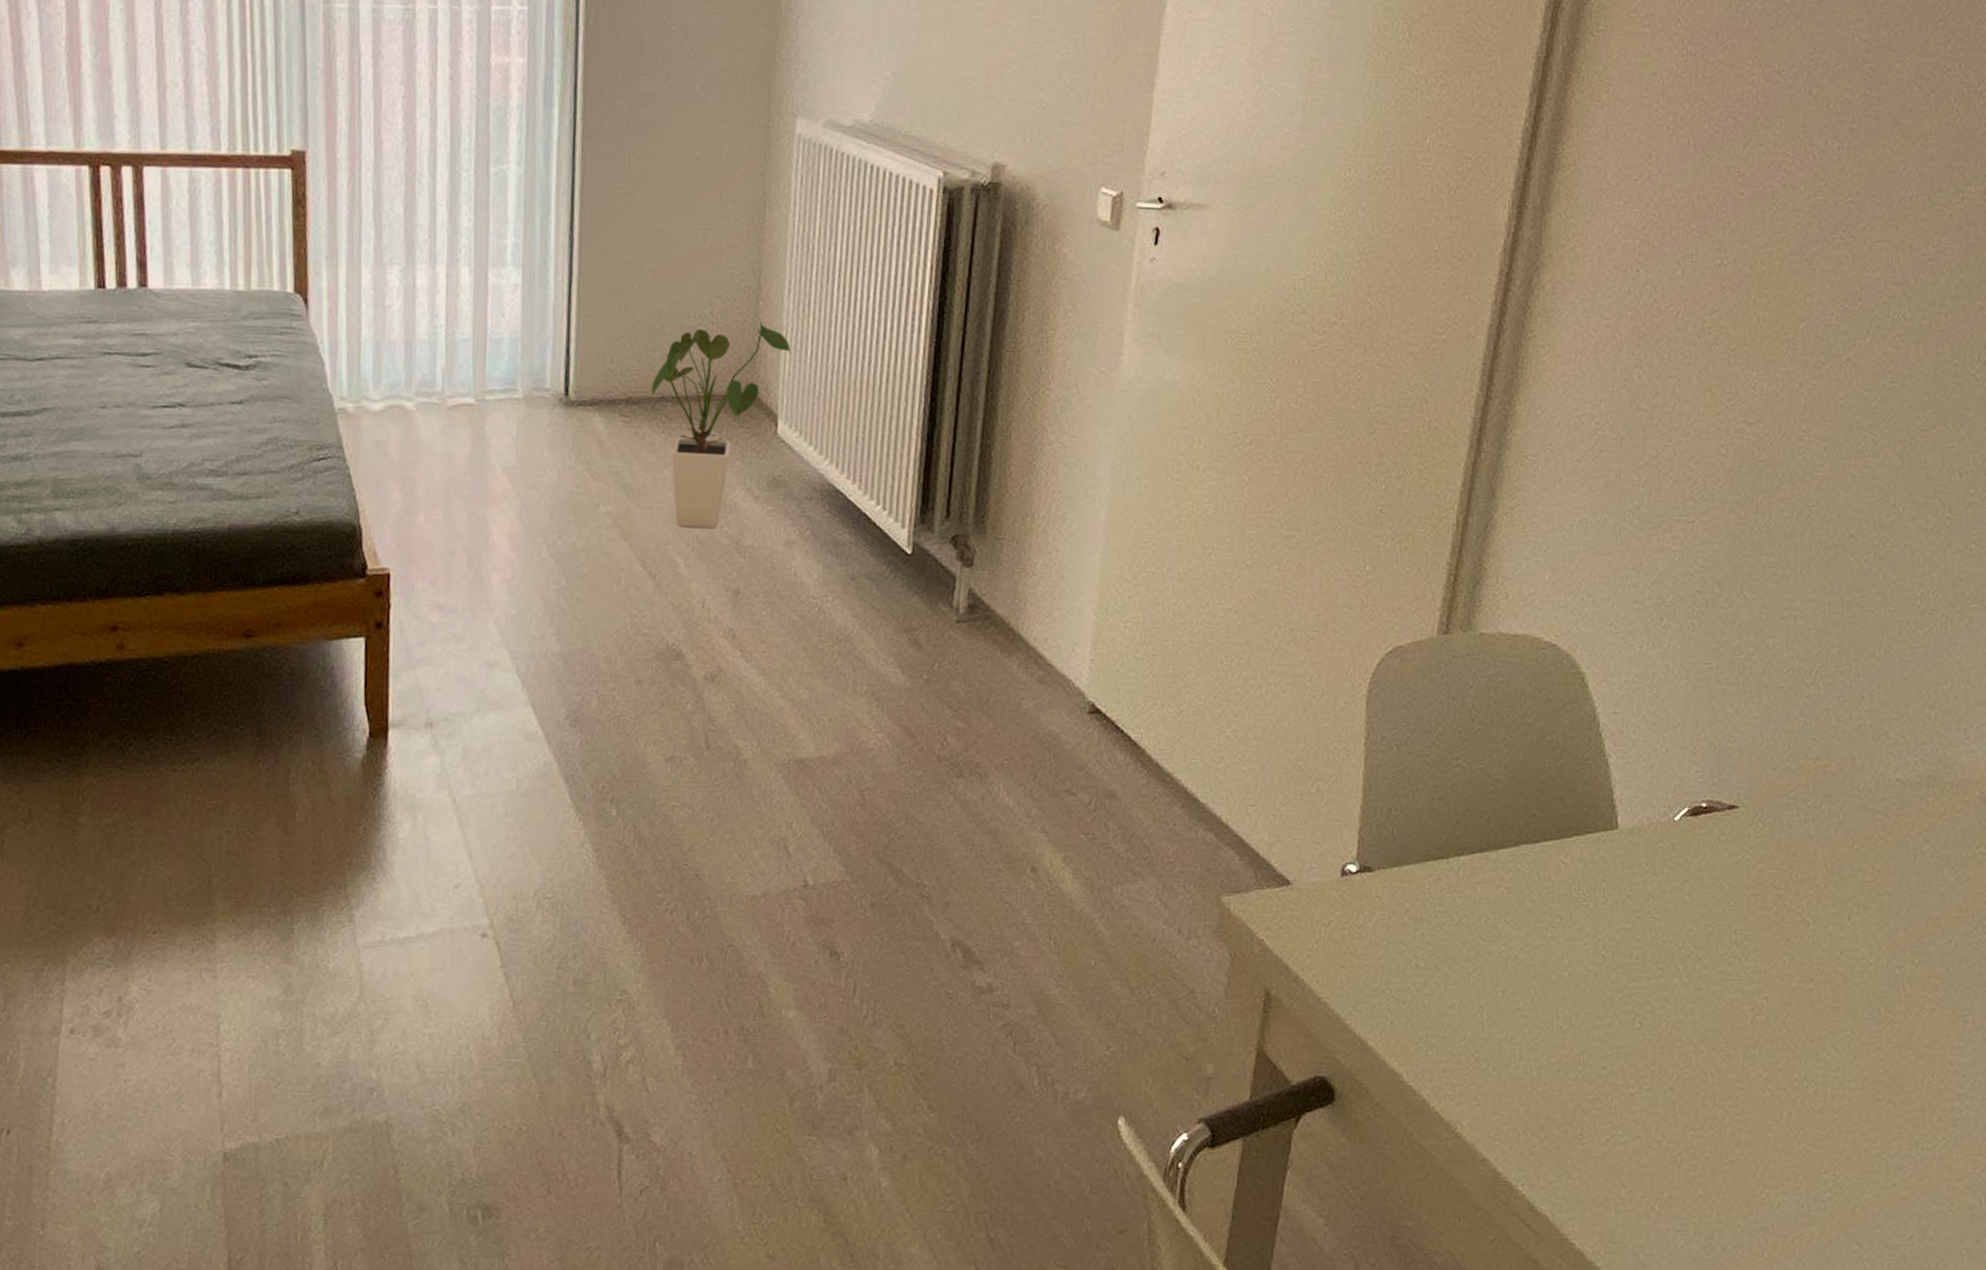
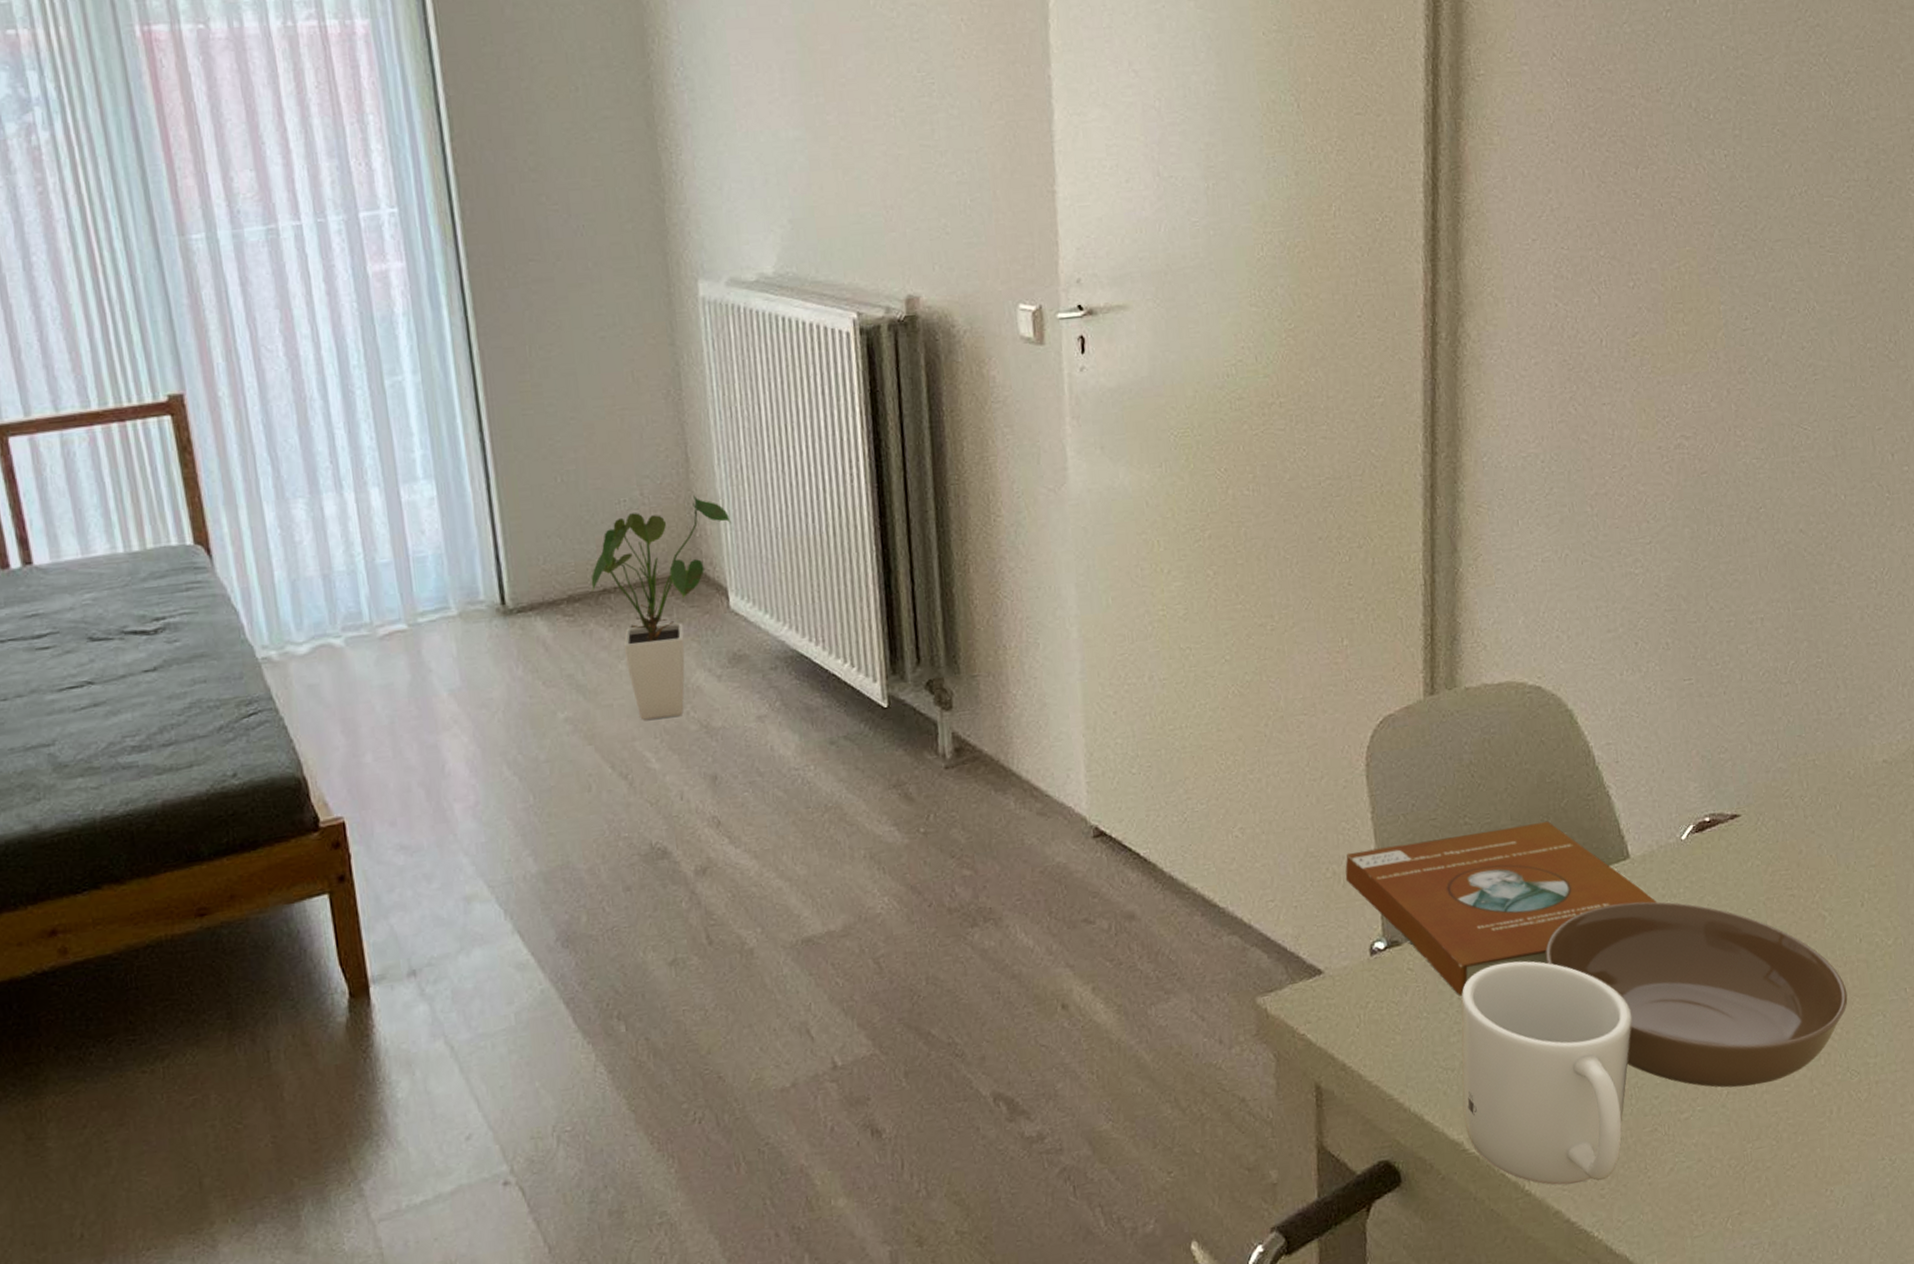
book: none [1329,773,1638,932] -> present [1345,820,1657,996]
mug: none [1407,907,1593,1138] -> present [1461,960,1632,1185]
bowl: none [1516,871,1819,1076] -> present [1545,901,1848,1088]

